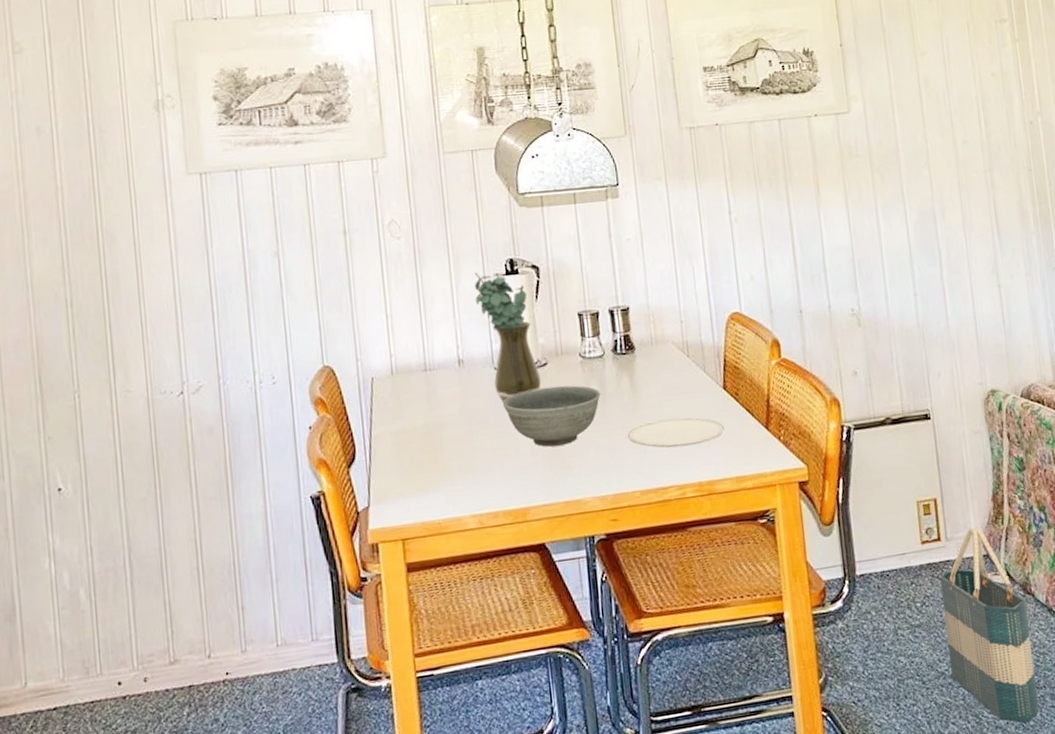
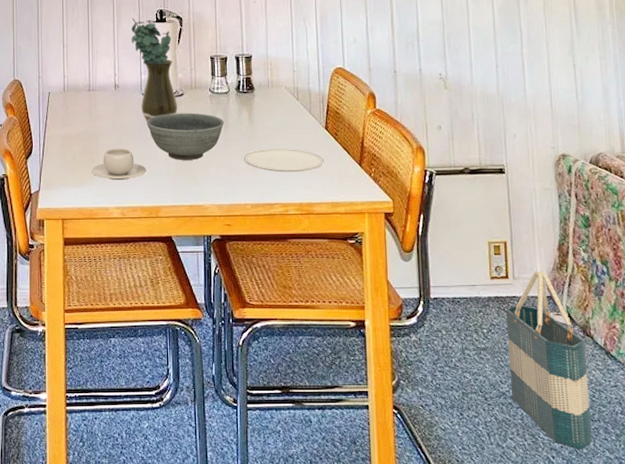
teacup: none [435,440,507,482] -> present [91,149,146,180]

